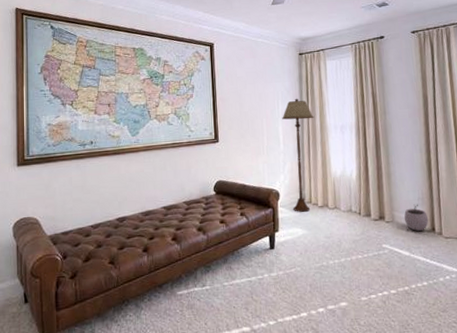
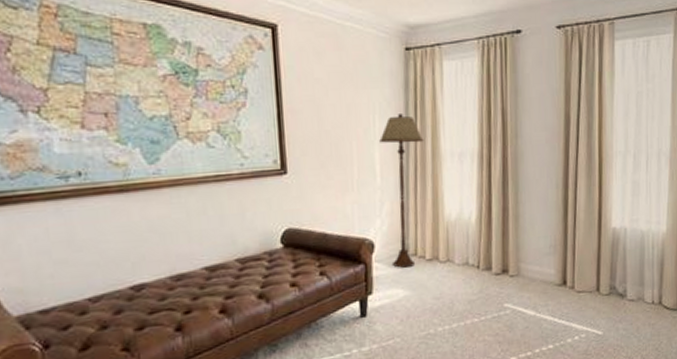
plant pot: present [404,204,429,231] -> none [532,252,560,286]

